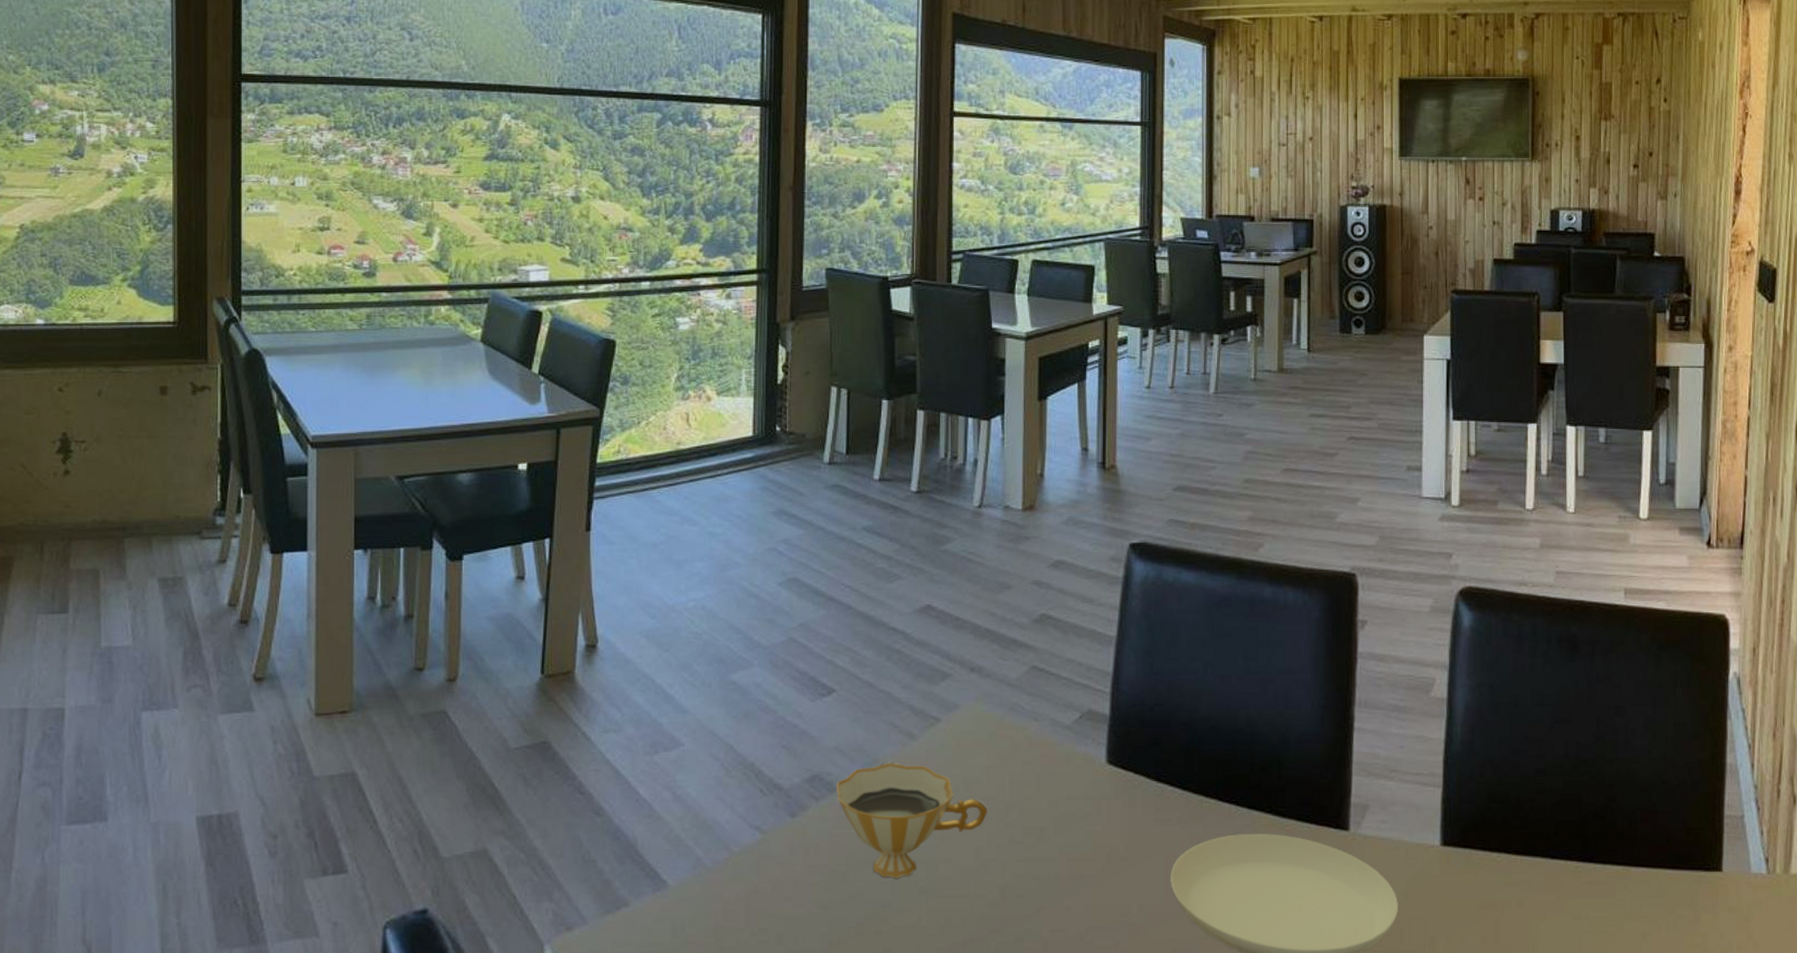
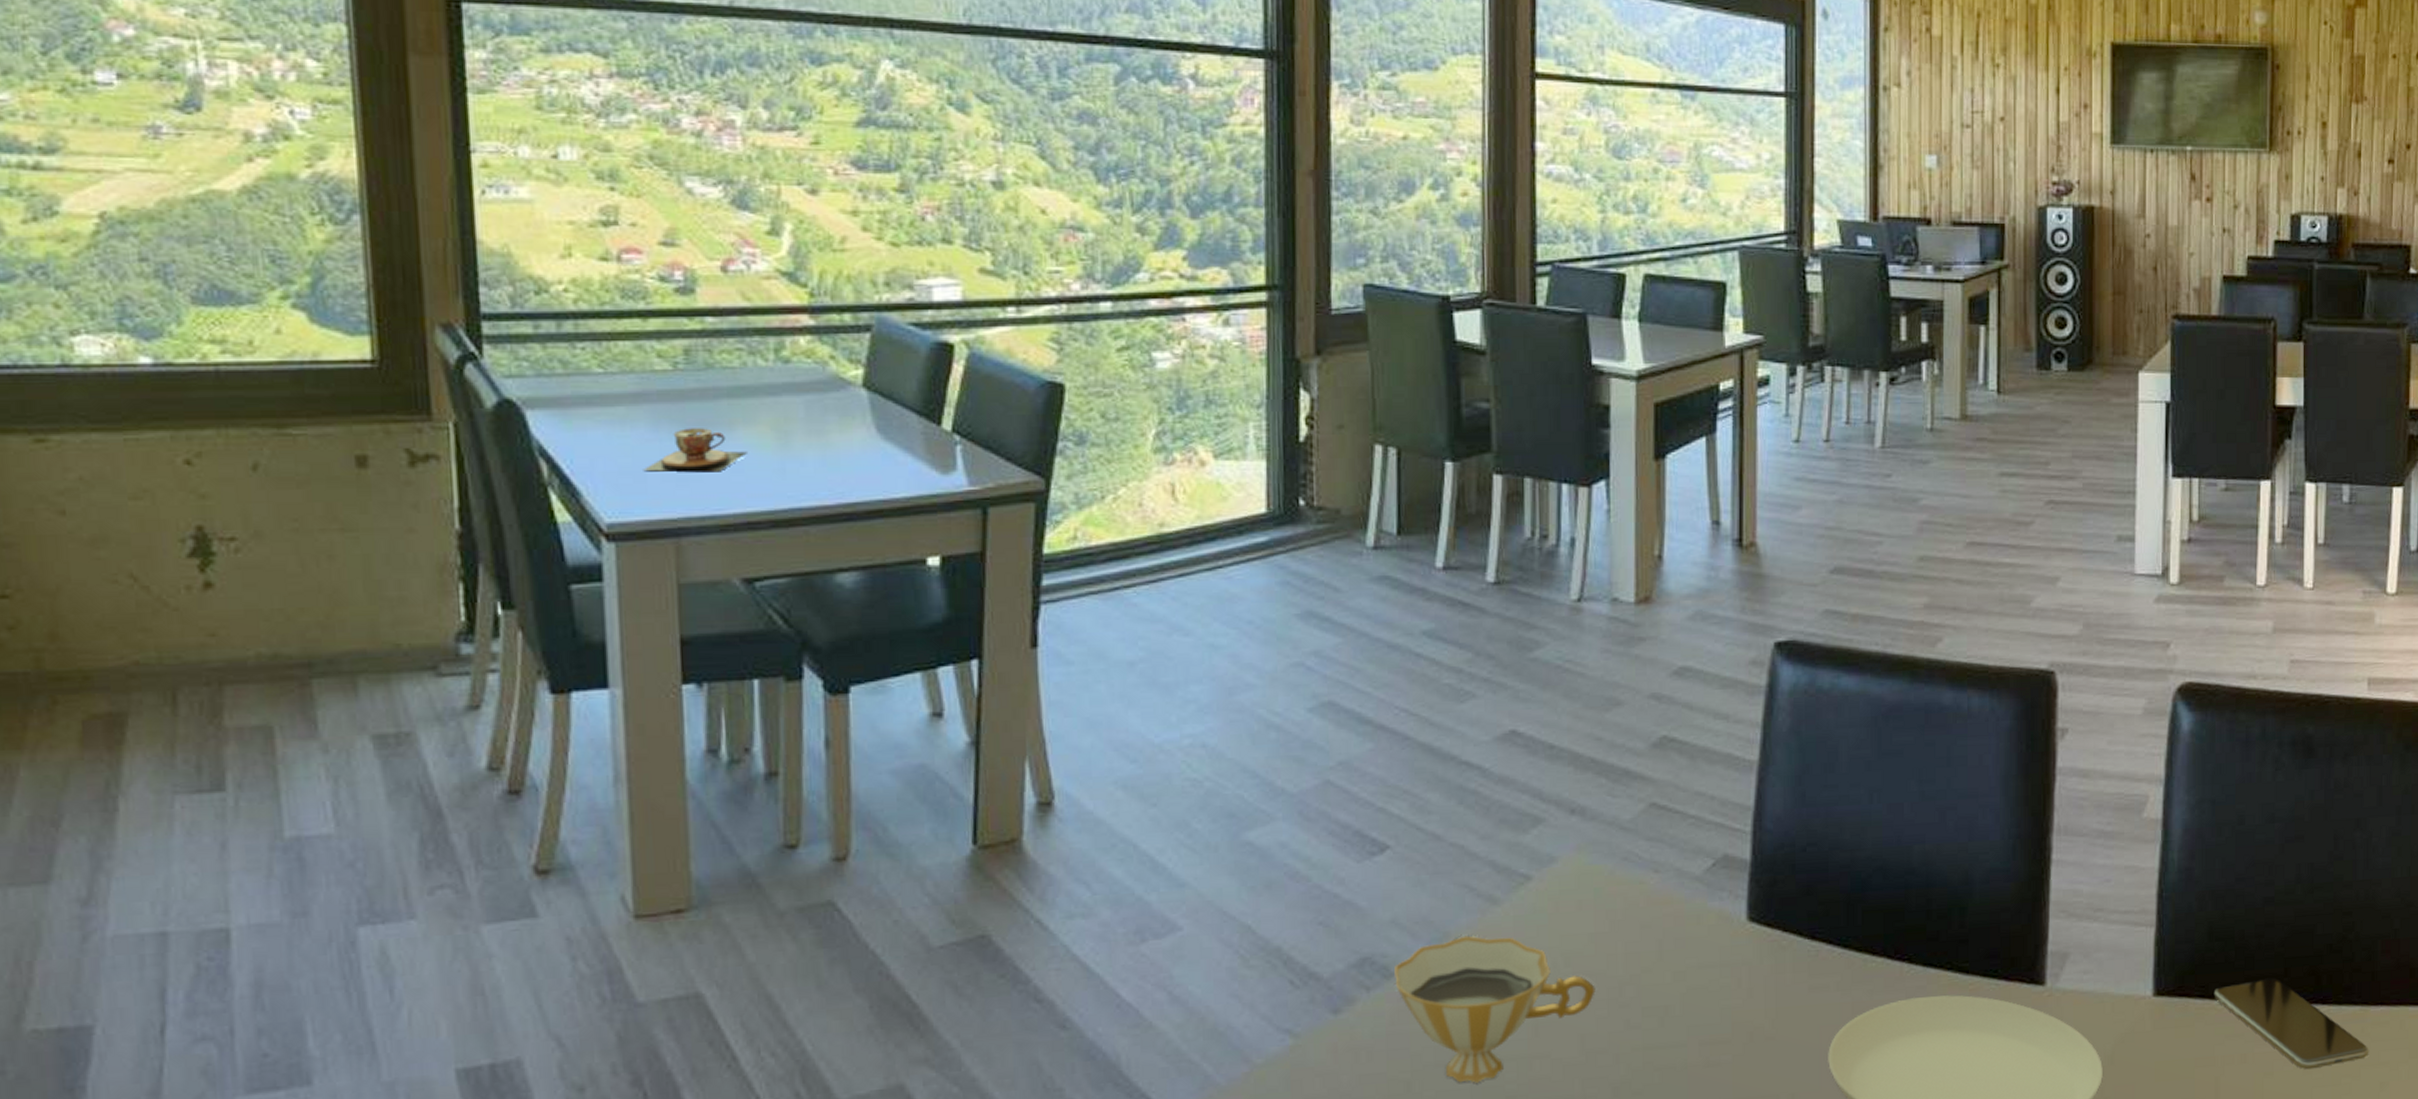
teacup: none [337,370,404,401] -> present [643,428,747,473]
smartphone: none [1493,837,1632,918] -> present [2213,978,2369,1070]

